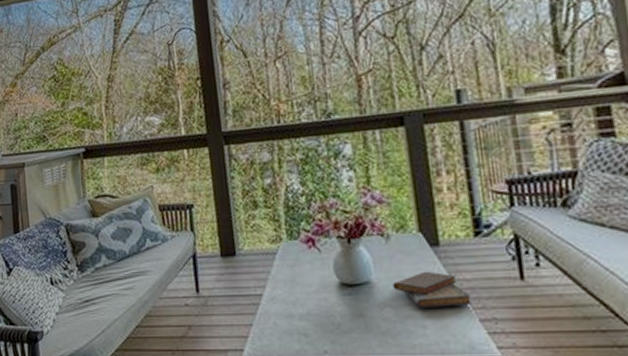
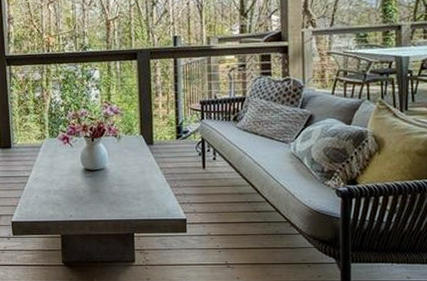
diary: present [392,271,471,308] -> none [120,161,170,187]

